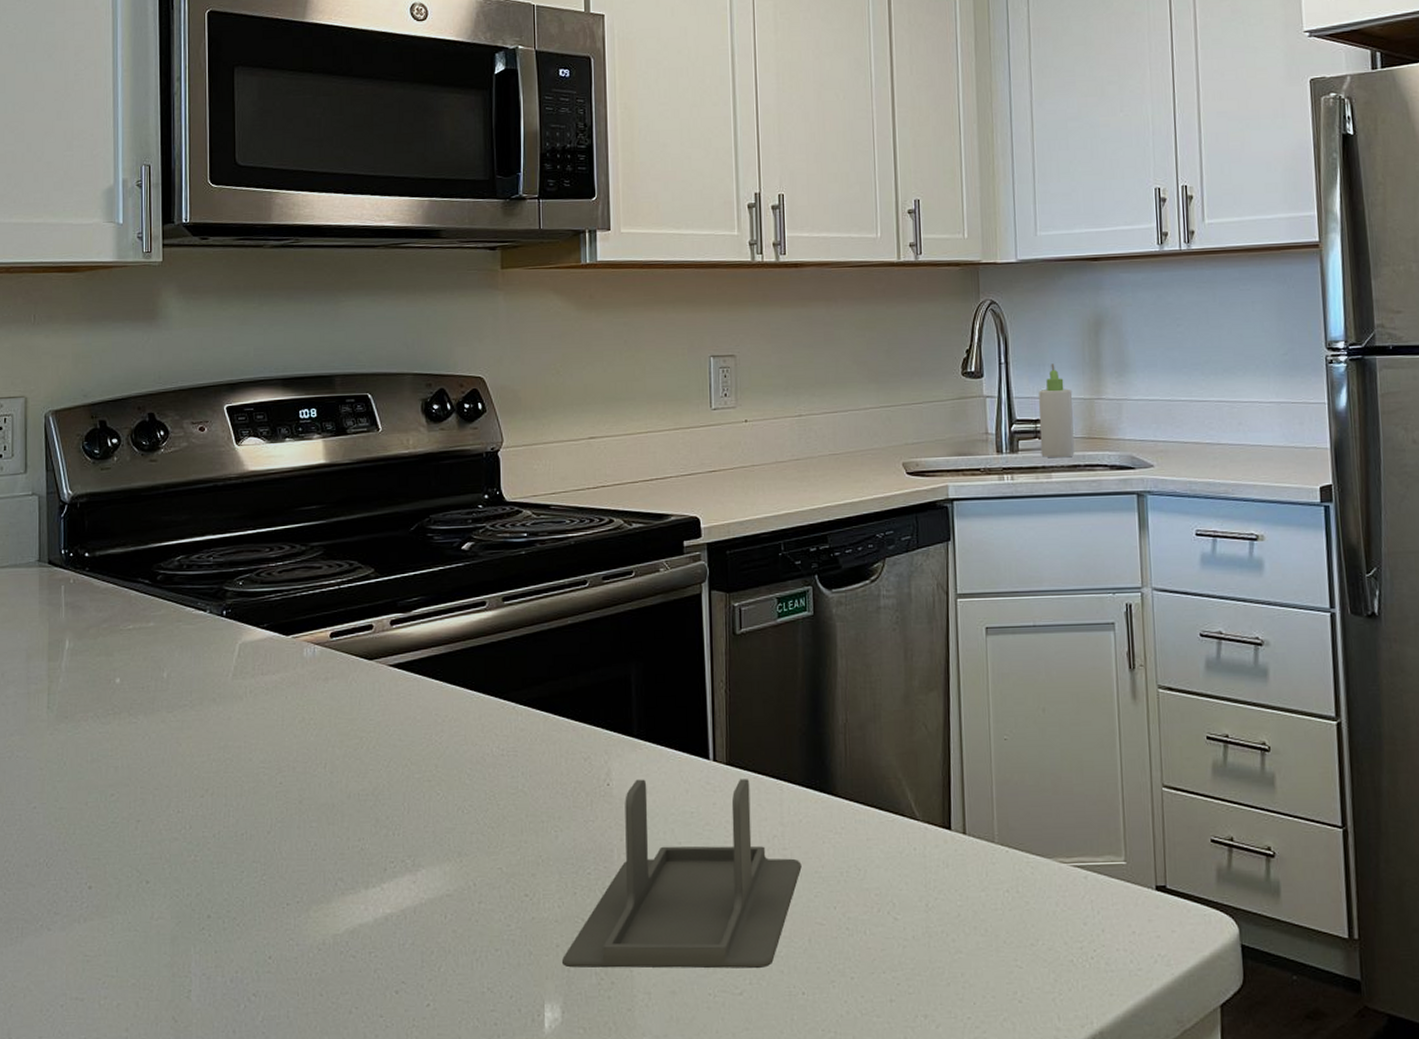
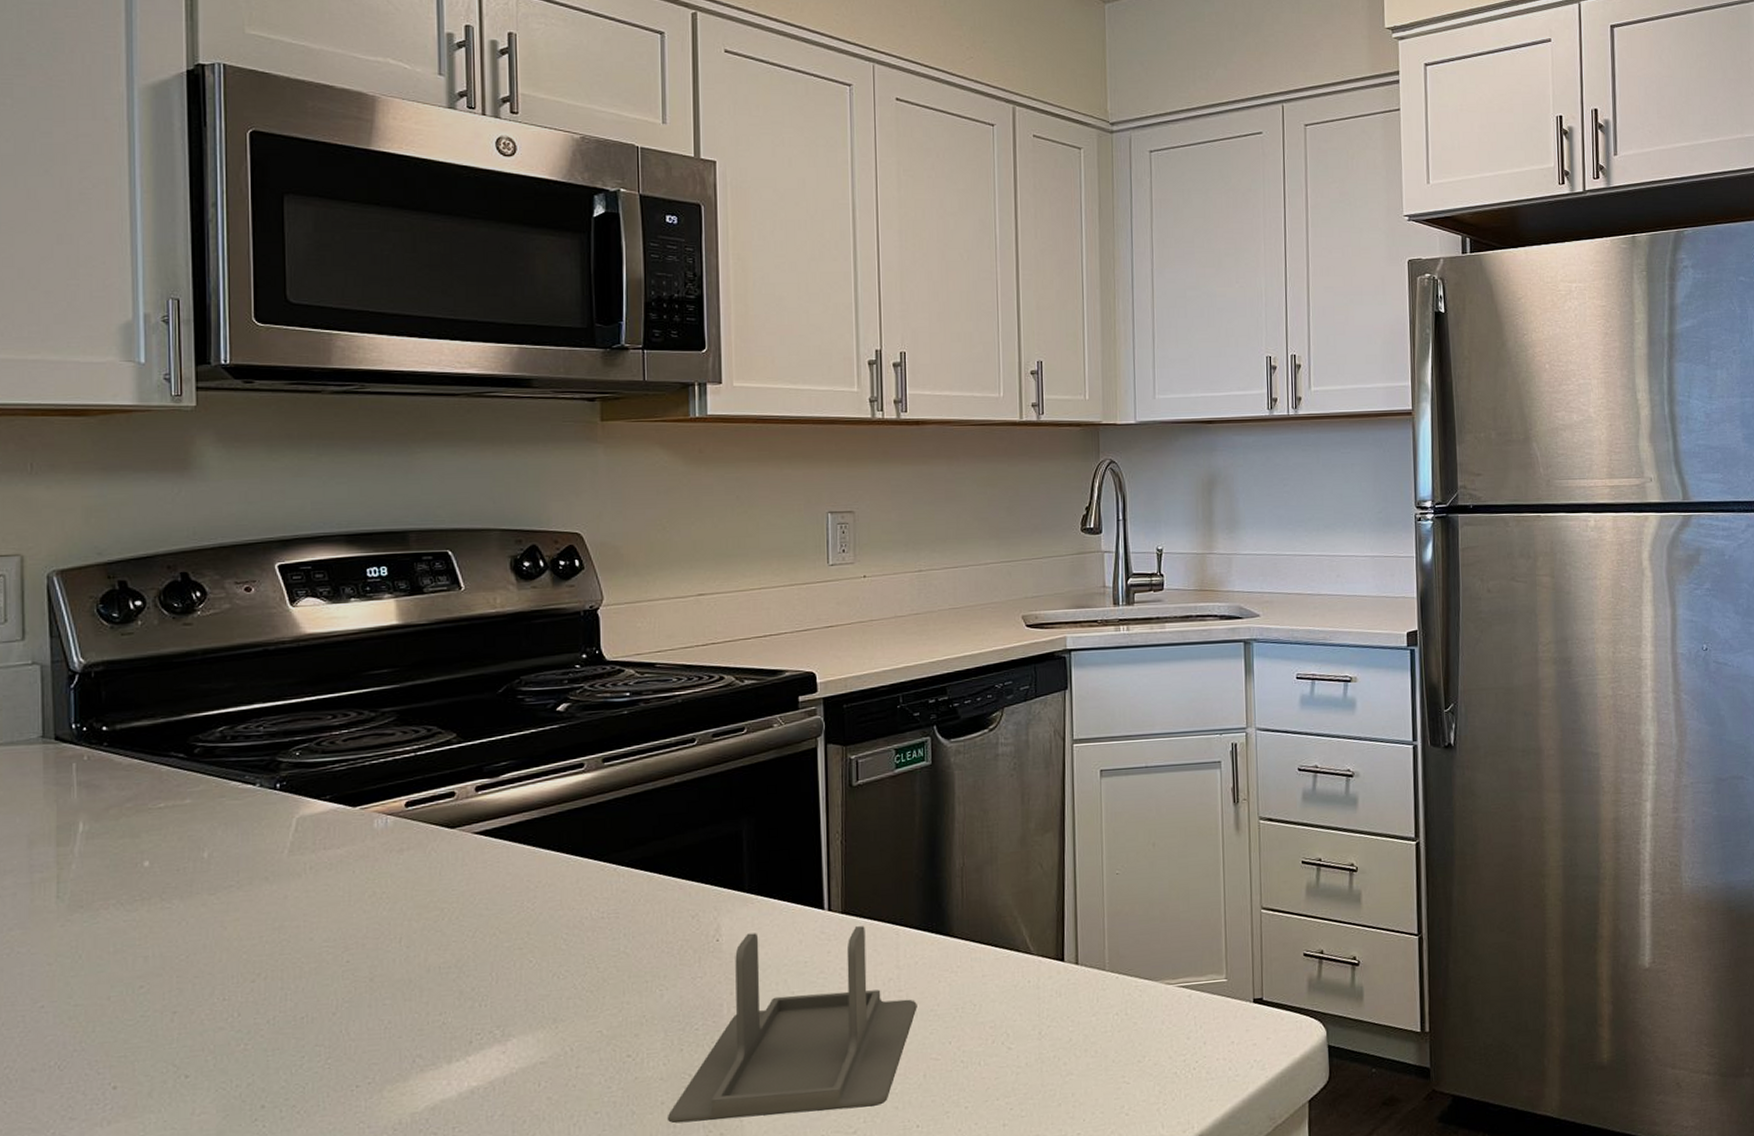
bottle: present [1039,363,1075,458] -> none [1154,520,1187,610]

